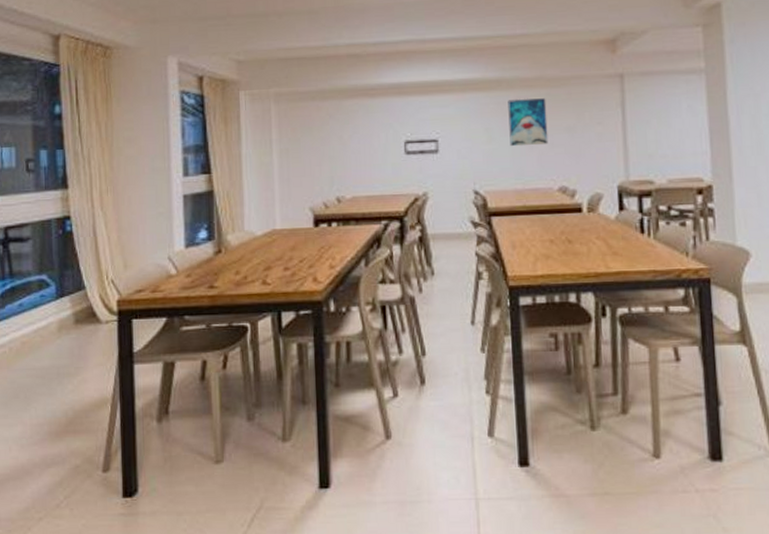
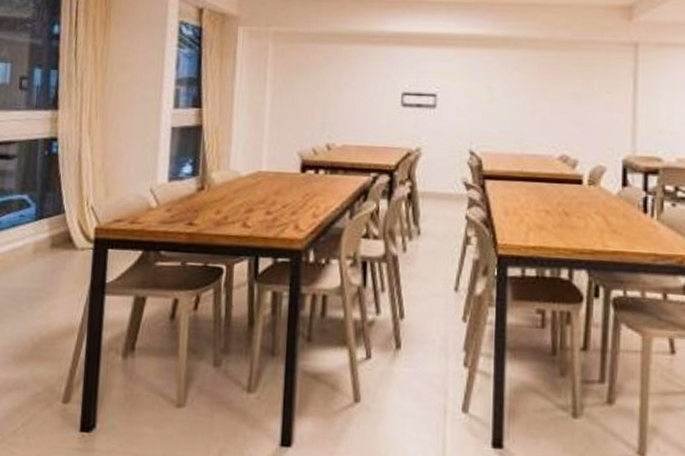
wall art: present [508,98,549,147] -> none [512,60,554,109]

